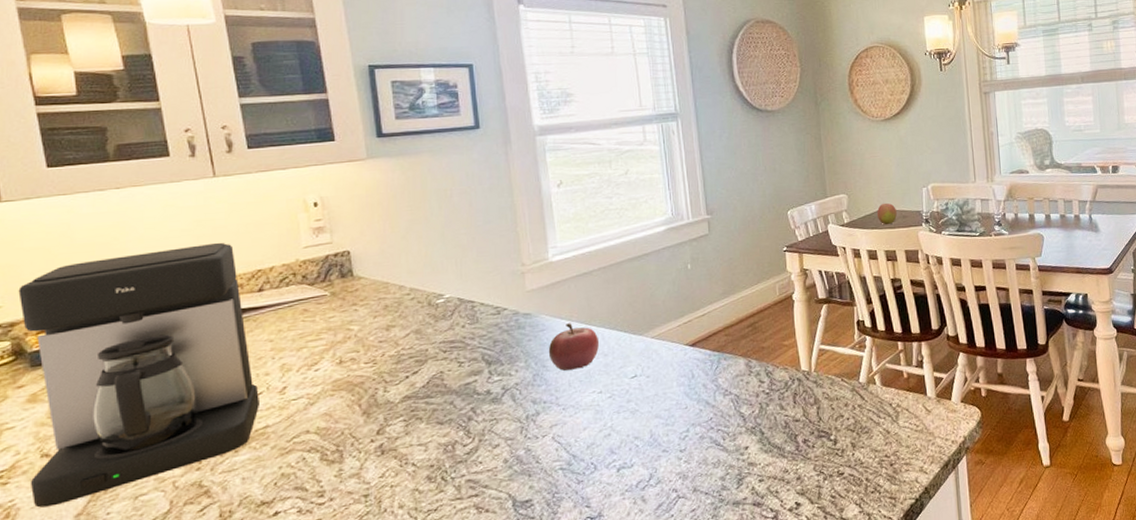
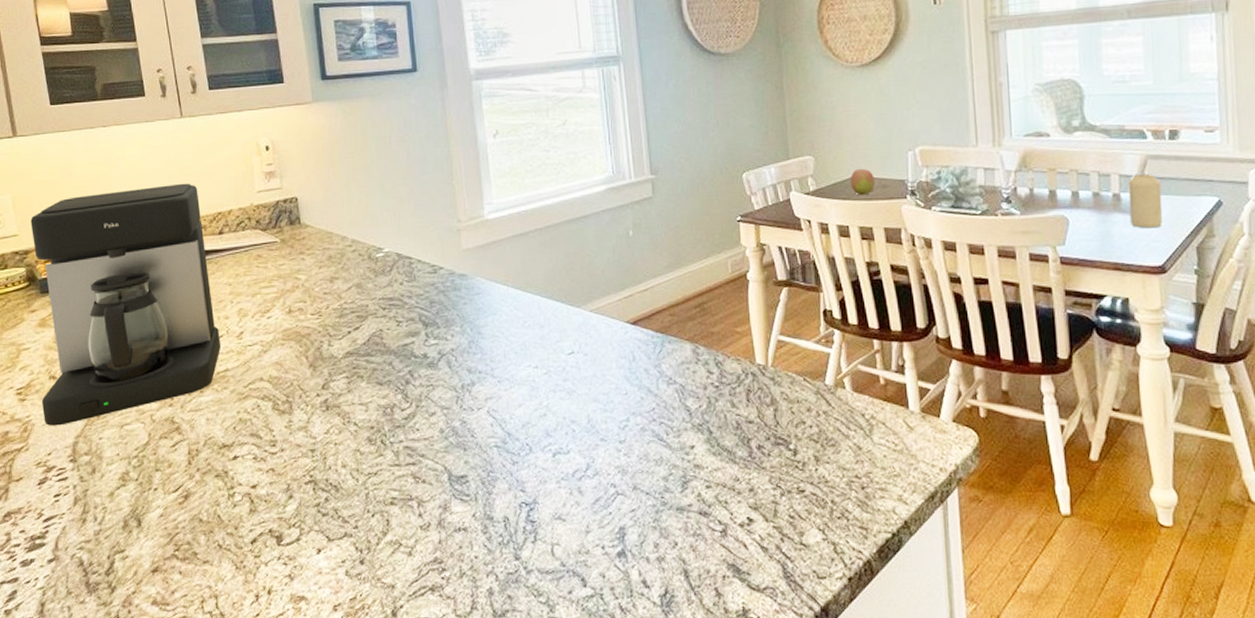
fruit: present [548,323,600,371] -> none [483,289,536,340]
candle: none [1084,199,1109,240] -> present [1128,173,1163,228]

